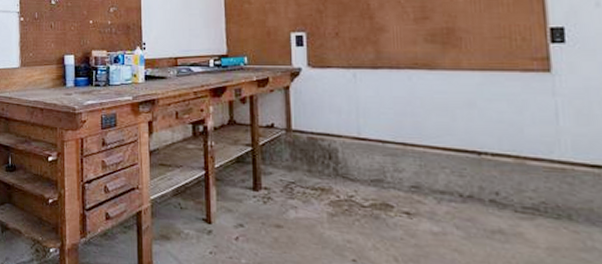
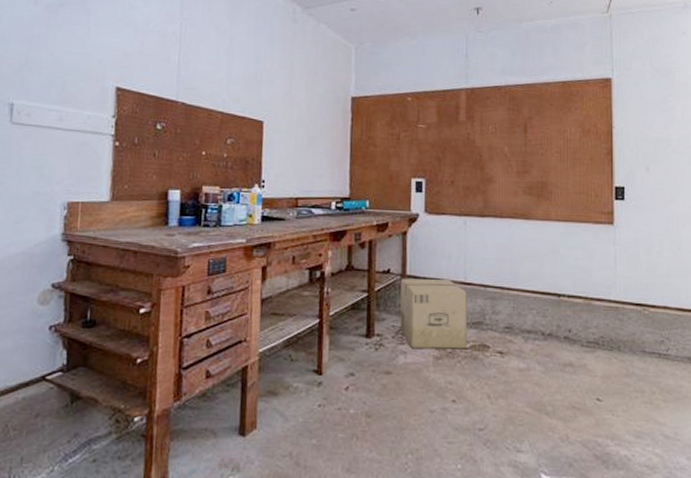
cardboard box: none [287,133,367,208] -> present [400,278,468,350]

